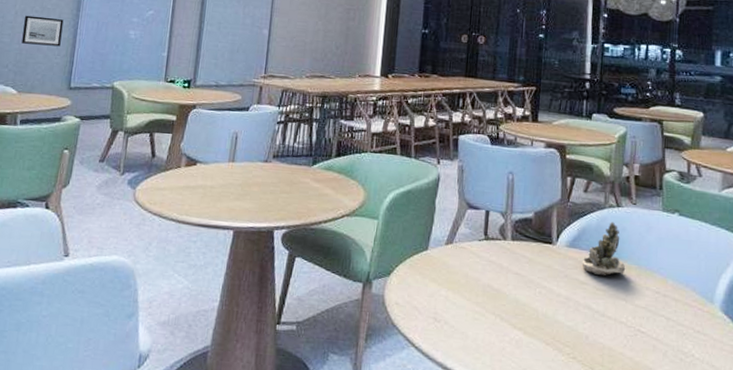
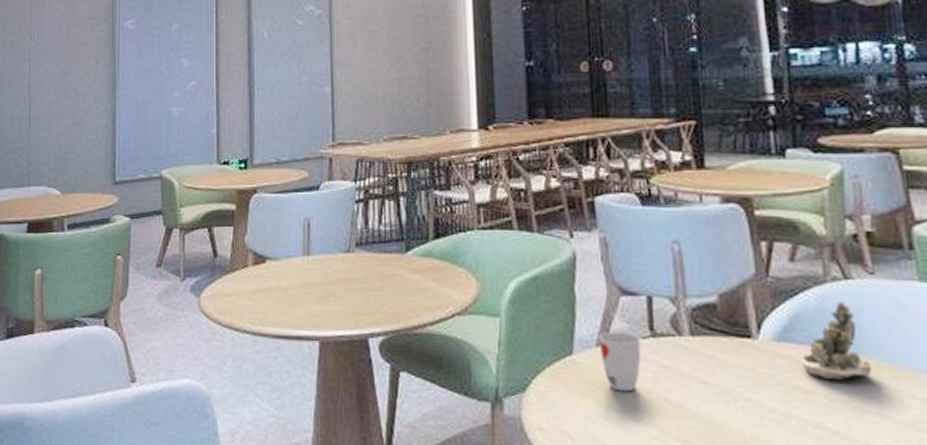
wall art: present [21,15,64,47] -> none [59,103,100,136]
cup: none [447,234,477,279] -> present [598,331,642,392]

